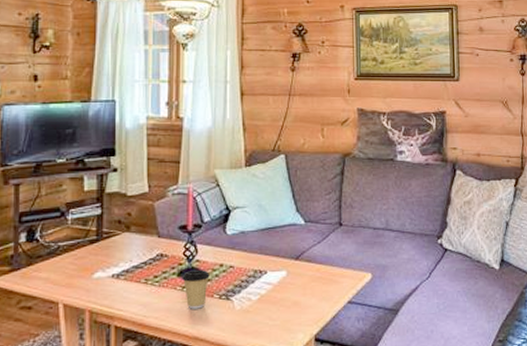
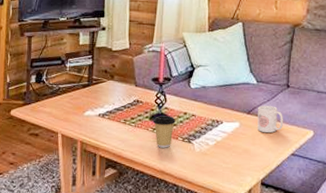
mug: none [307,248,338,280] -> present [257,105,284,133]

